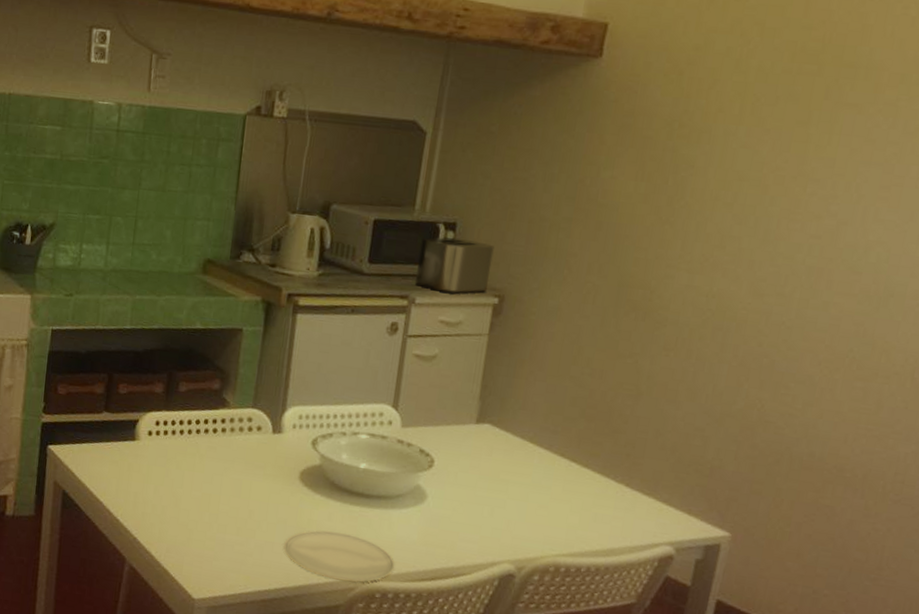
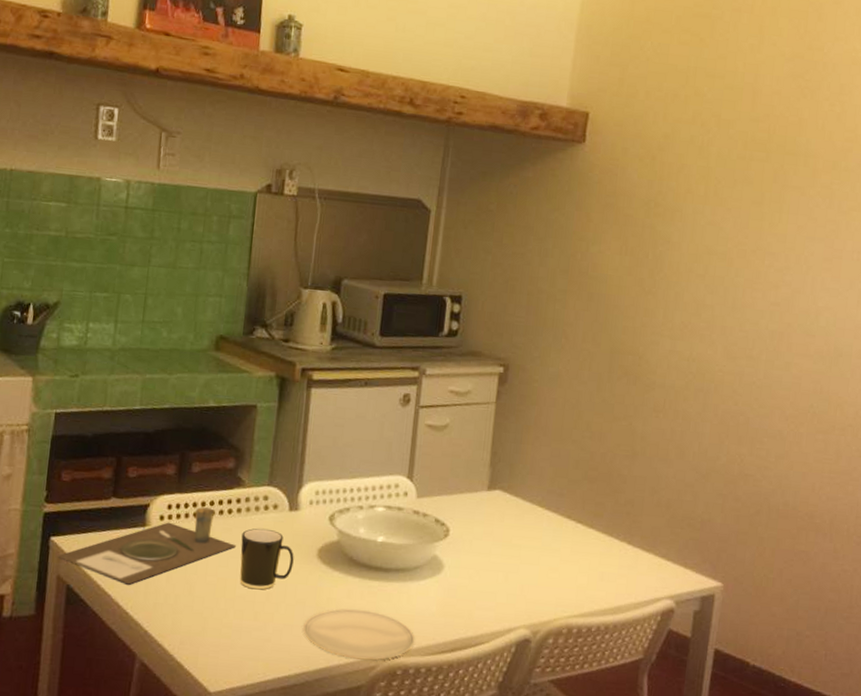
place setting: none [53,425,220,494] -> present [56,507,236,585]
mug: none [223,448,277,507] -> present [240,528,294,590]
toaster: present [415,237,494,295] -> none [425,310,498,365]

